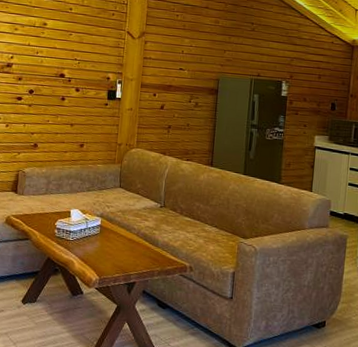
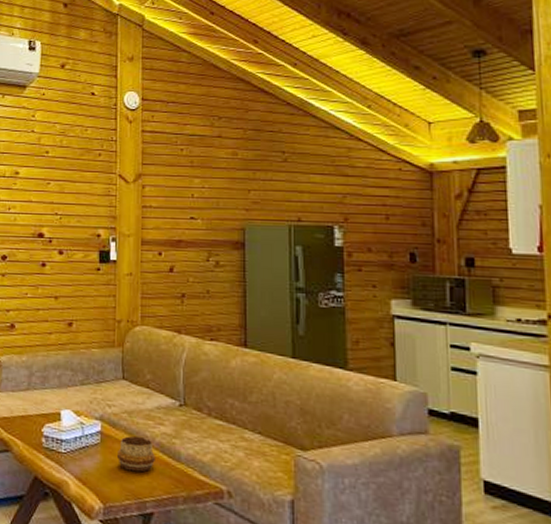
decorative bowl: none [112,228,140,254] -> present [117,435,155,473]

